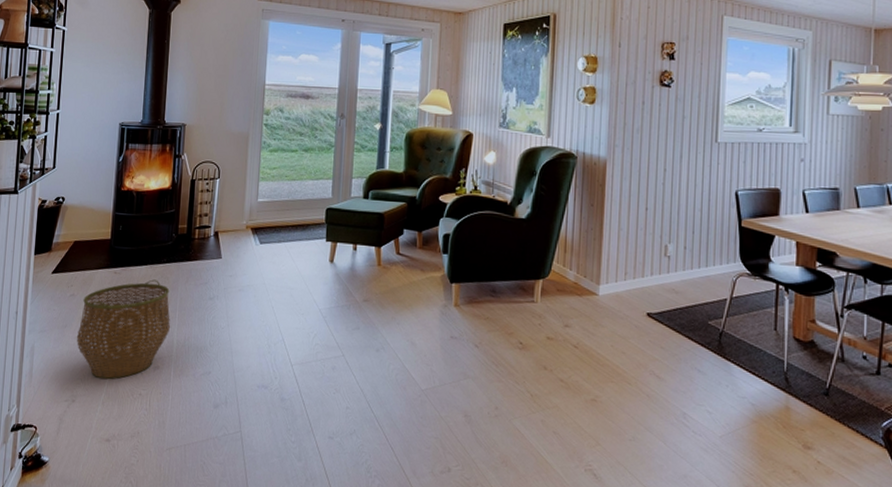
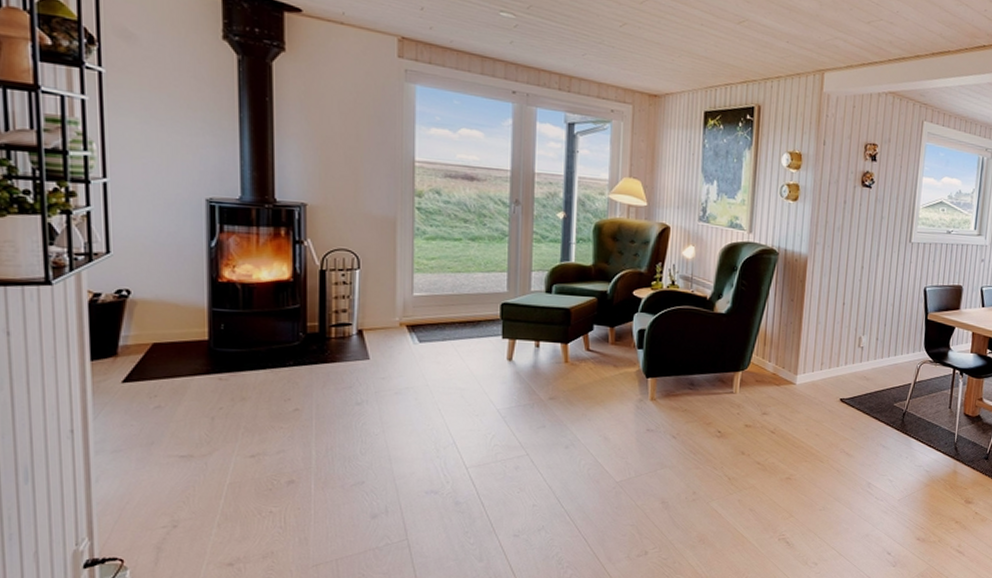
basket: present [76,279,171,379] -> none [170,385,306,500]

